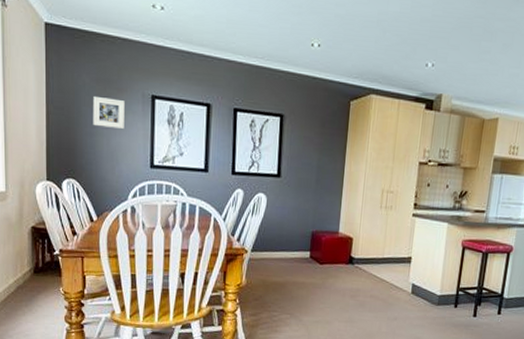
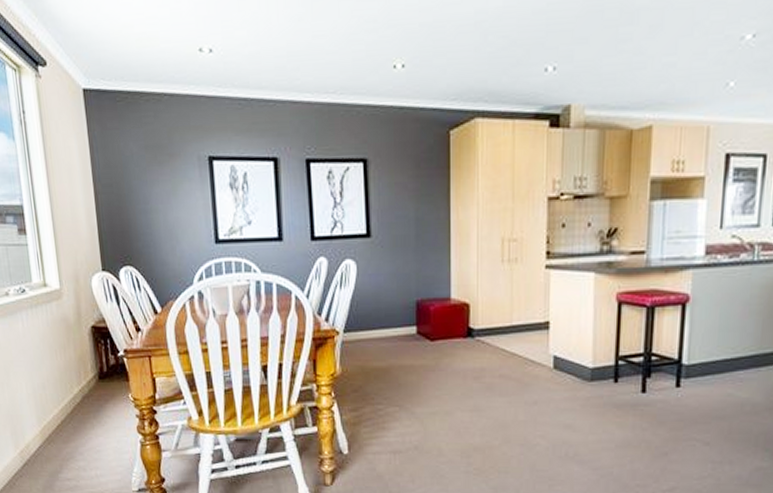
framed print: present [93,97,125,129] -> none [143,166,181,202]

